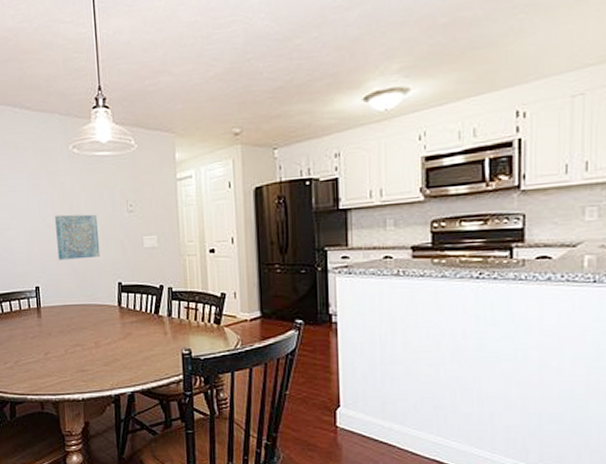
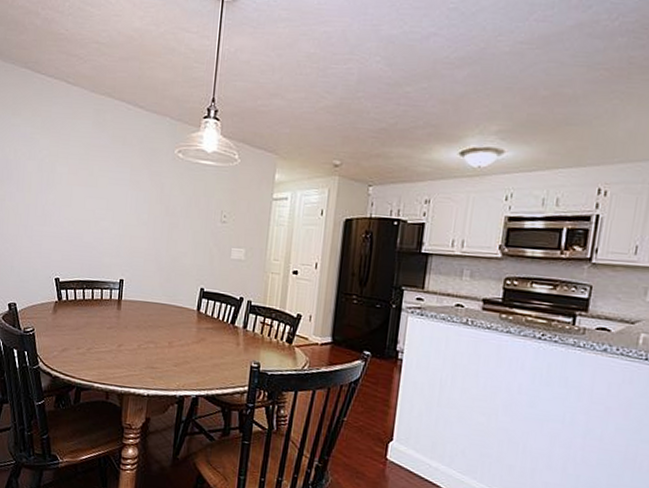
wall art: present [55,214,101,260] -> none [147,214,190,261]

